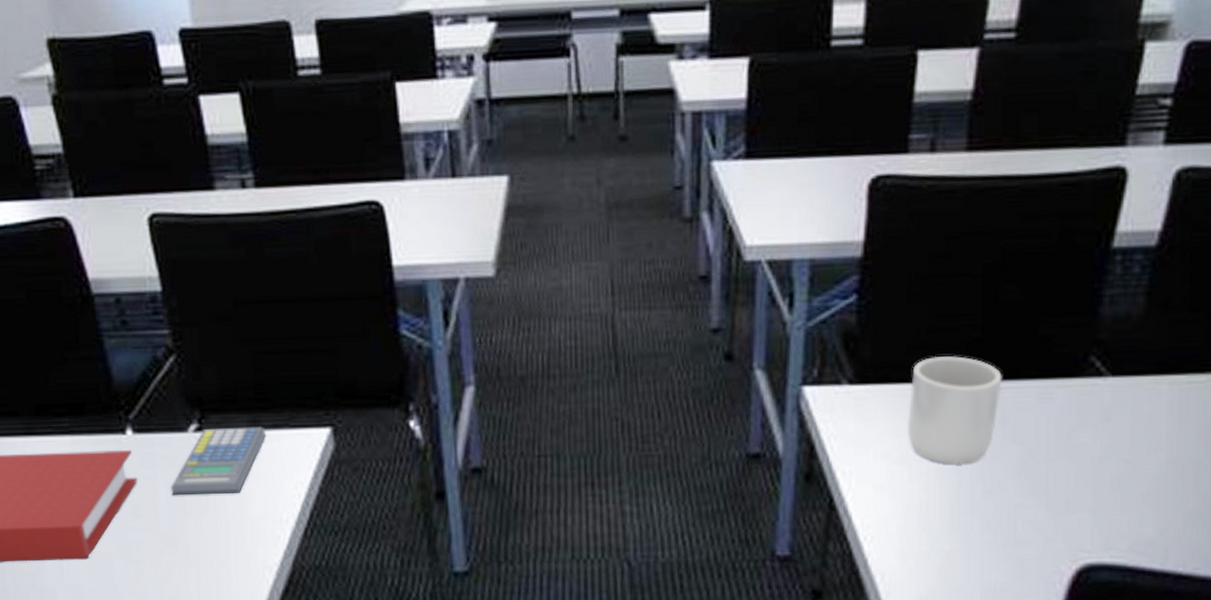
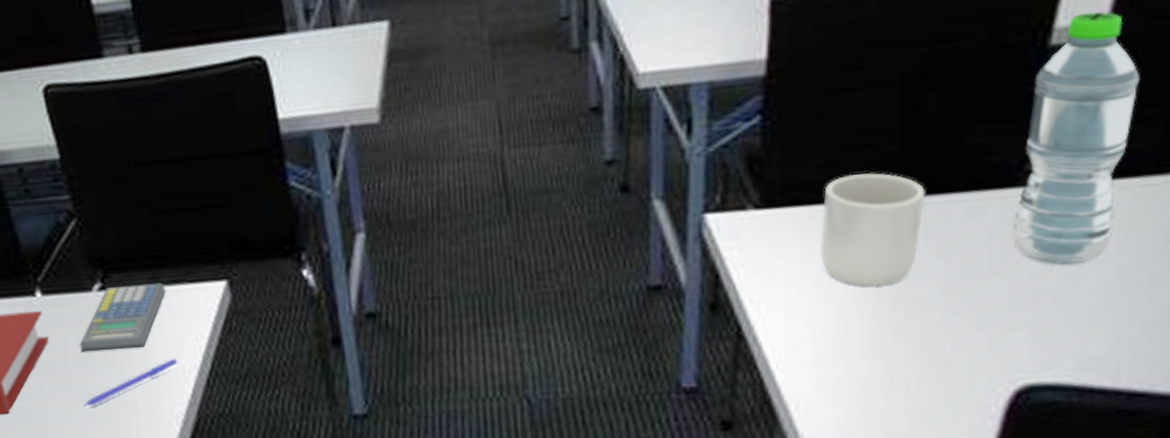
pen: none [171,506,275,554] -> present [84,358,178,407]
water bottle: none [1077,220,1187,453] -> present [1013,11,1139,266]

